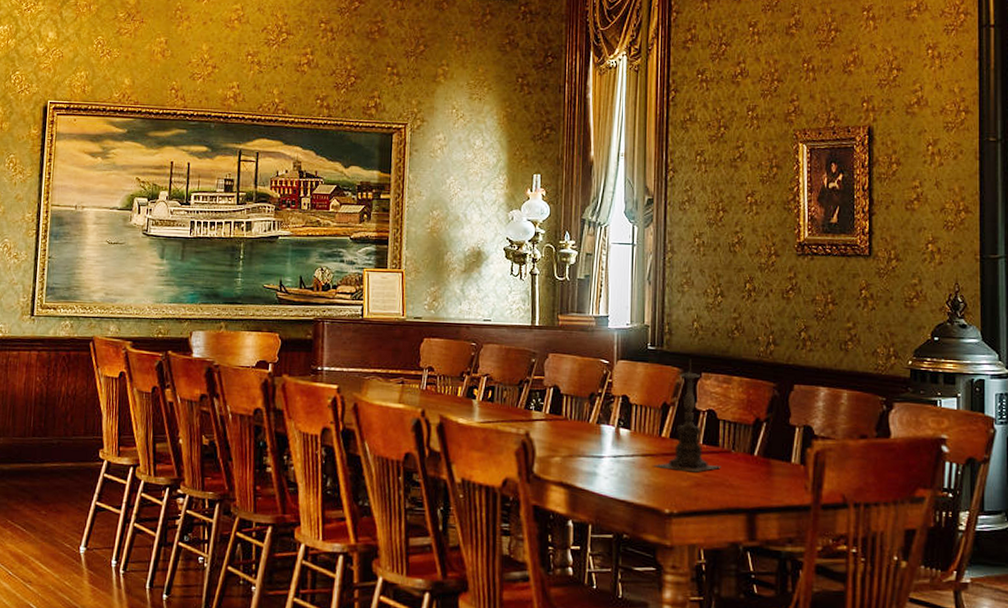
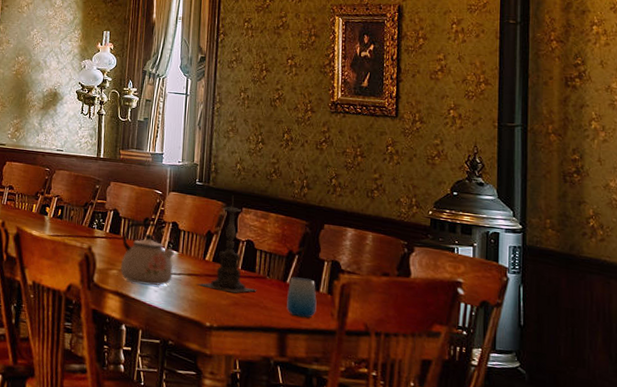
kettle: none [563,398,627,472] -> present [120,222,175,286]
cup: none [755,448,788,494] -> present [287,277,317,318]

